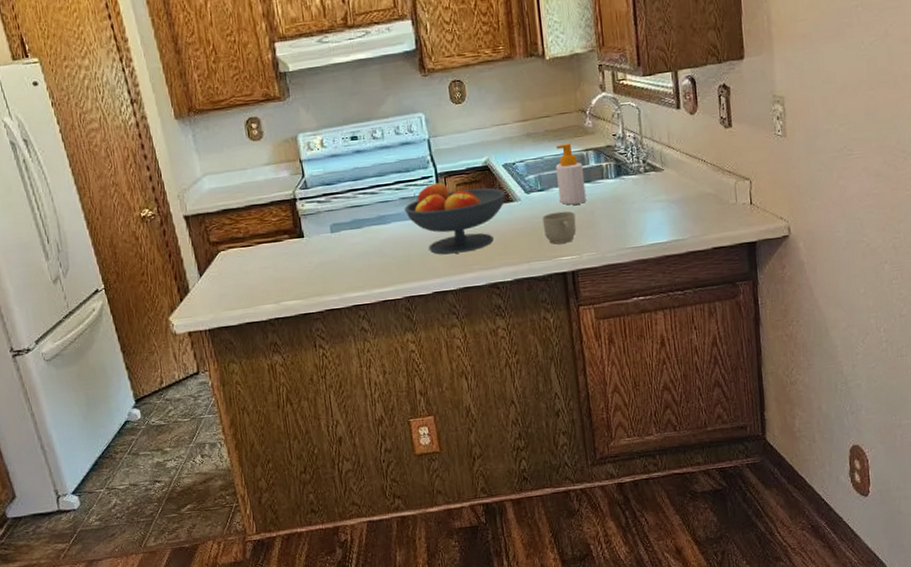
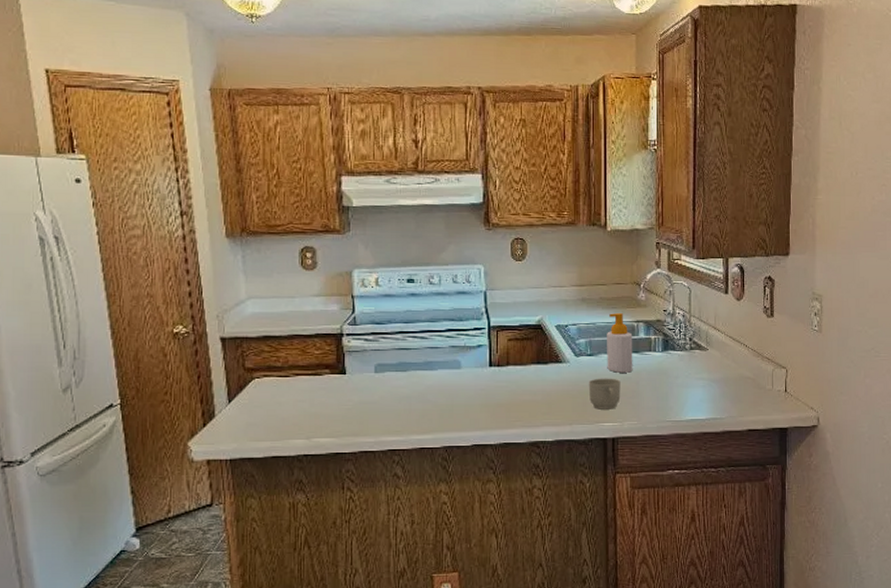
fruit bowl: present [404,182,506,255] -> none [452,334,555,408]

